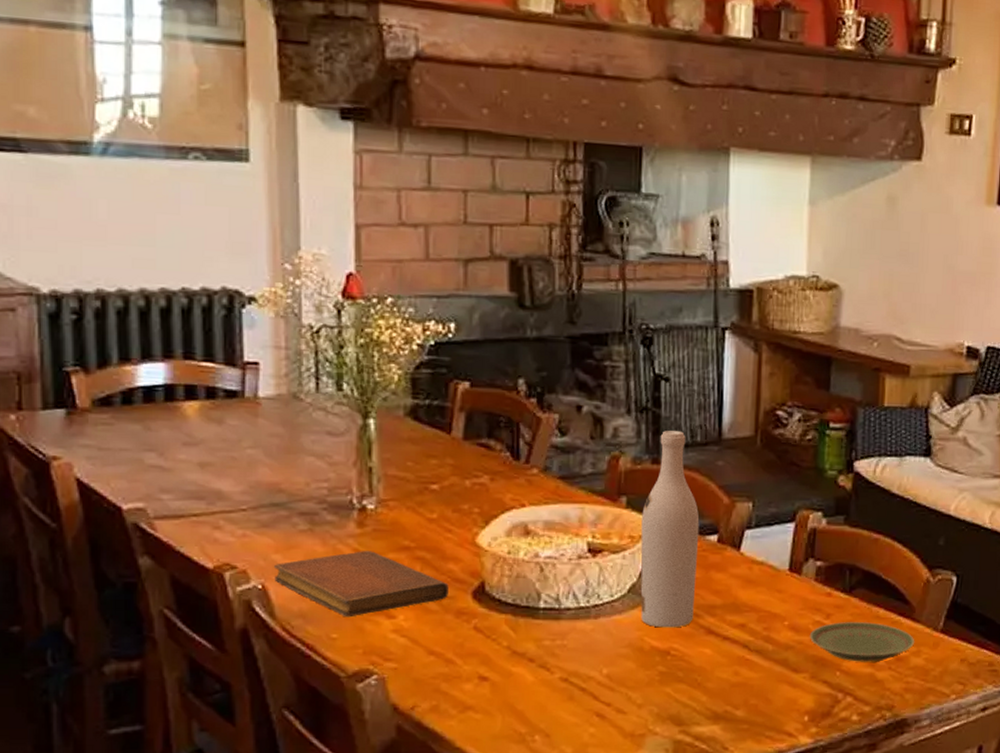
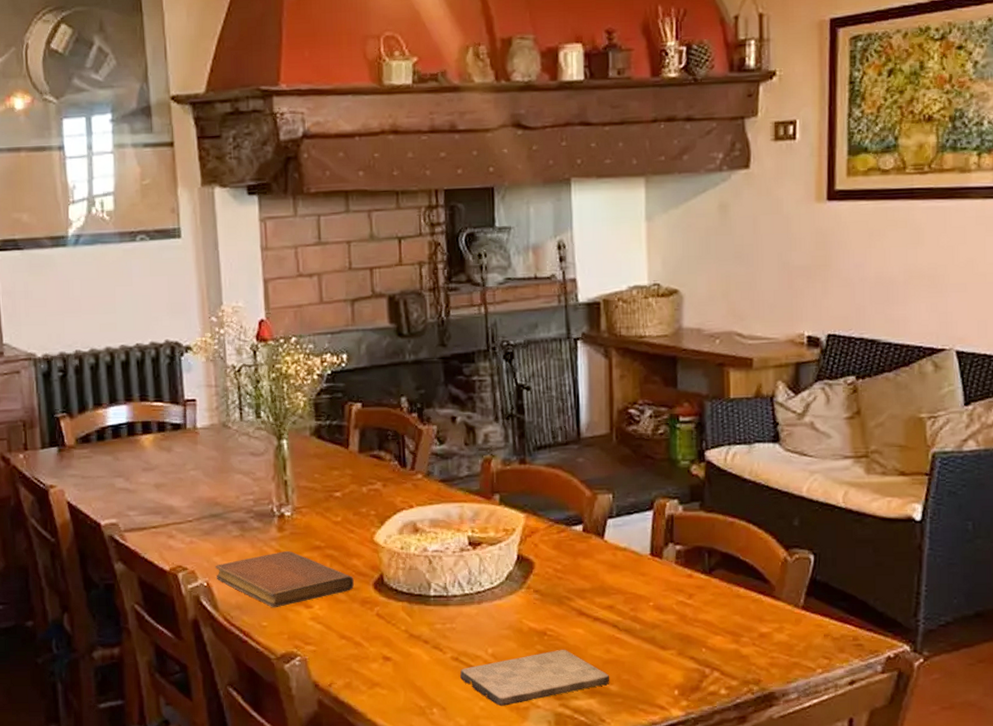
cutting board: none [569,670,736,732] -> present [460,649,609,706]
wine bottle: present [640,431,700,628] -> none [513,433,566,611]
plate: present [809,622,915,662] -> none [674,601,777,639]

